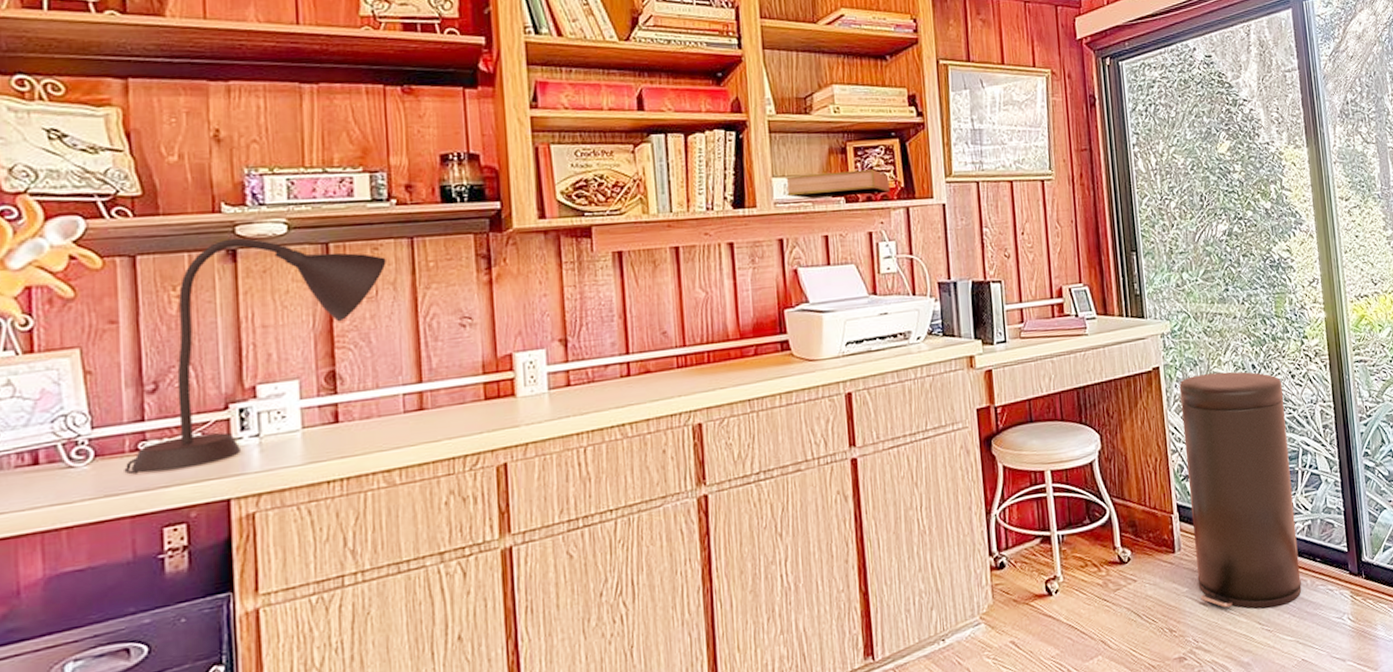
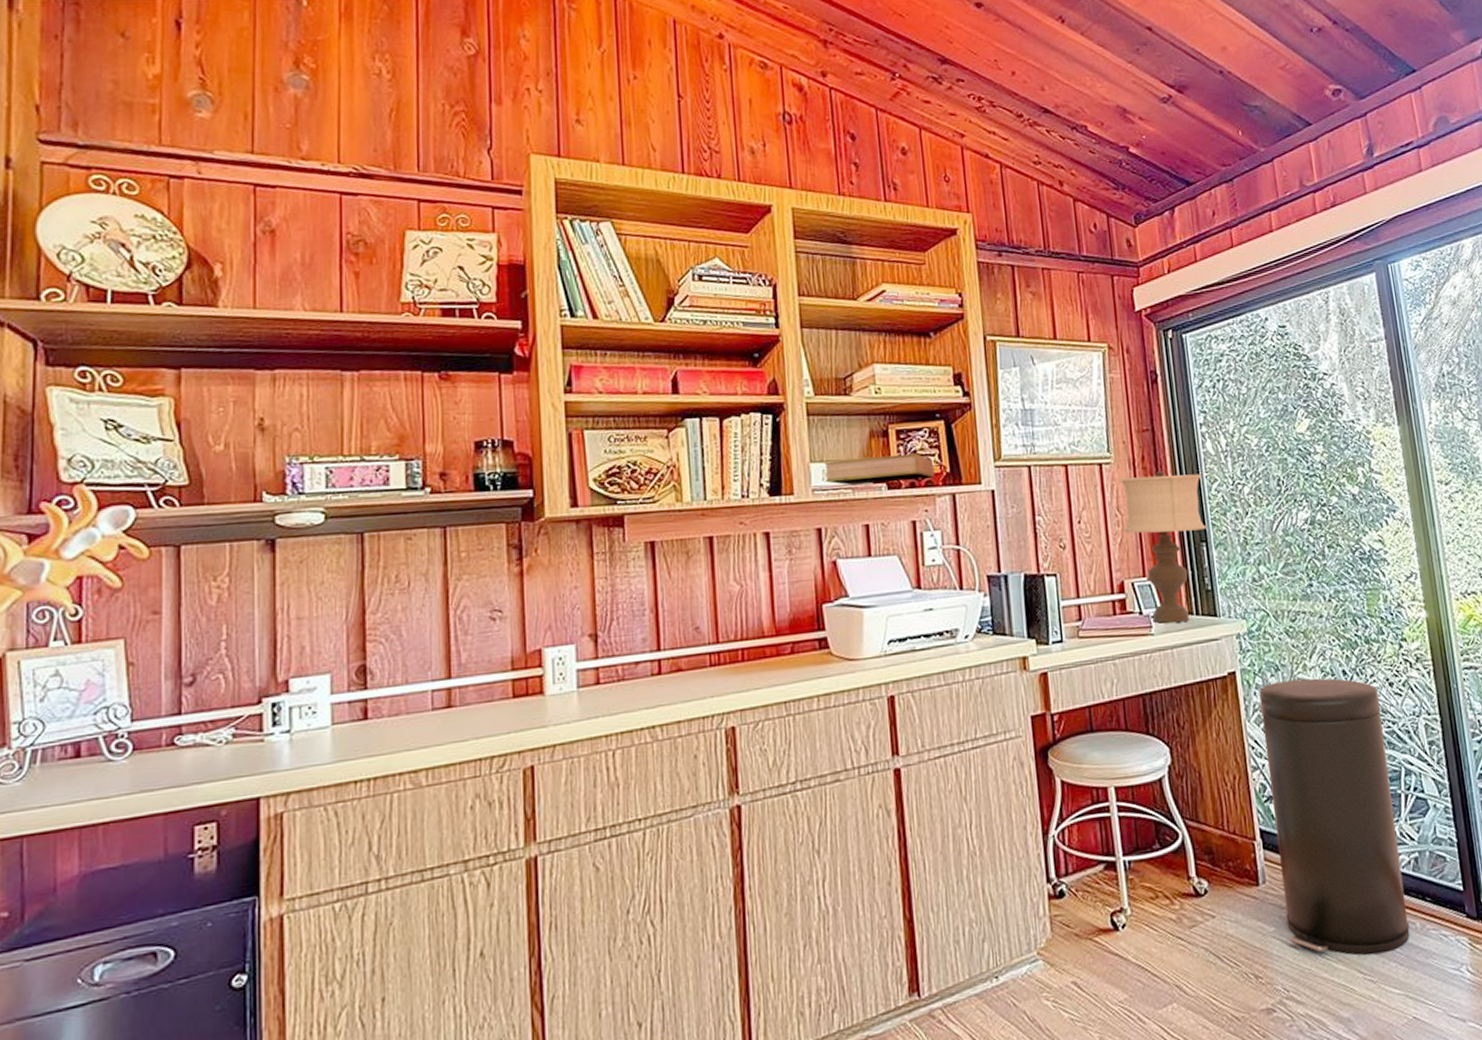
desk lamp: present [124,237,386,475] -> none [160,527,419,770]
table lamp: none [1060,187,1136,325] -> present [1120,471,1206,624]

